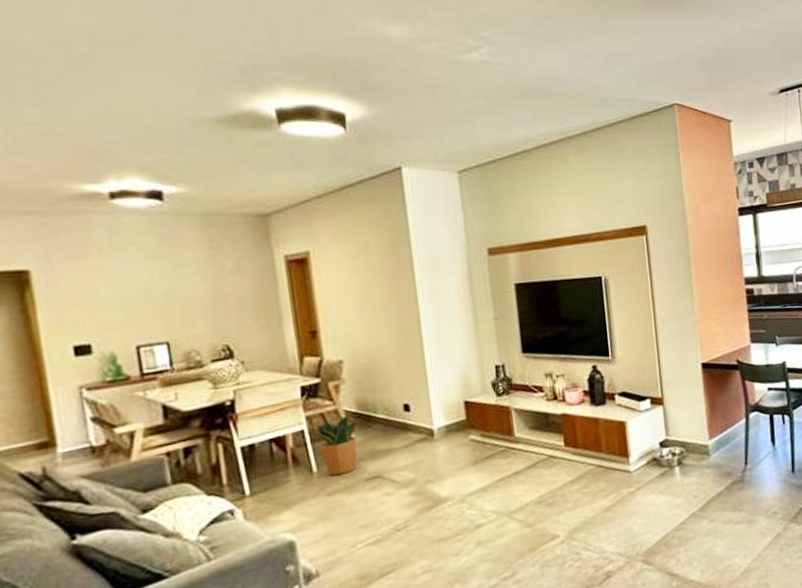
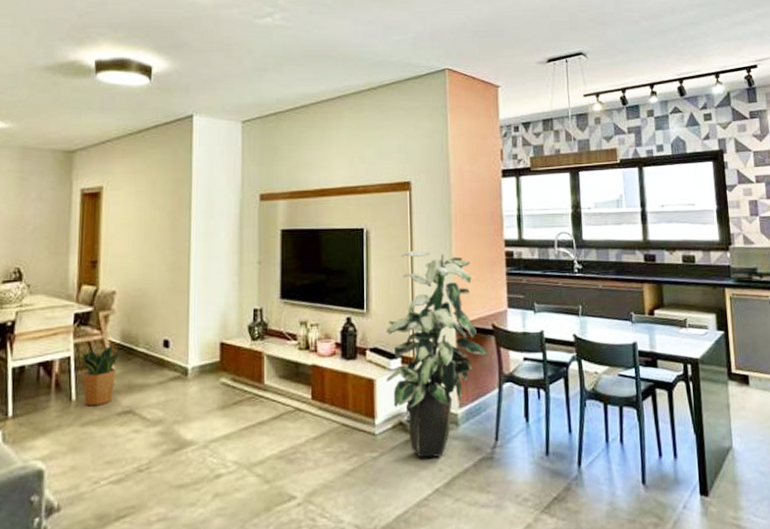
indoor plant: none [633,294,735,488] -> present [386,250,489,458]

